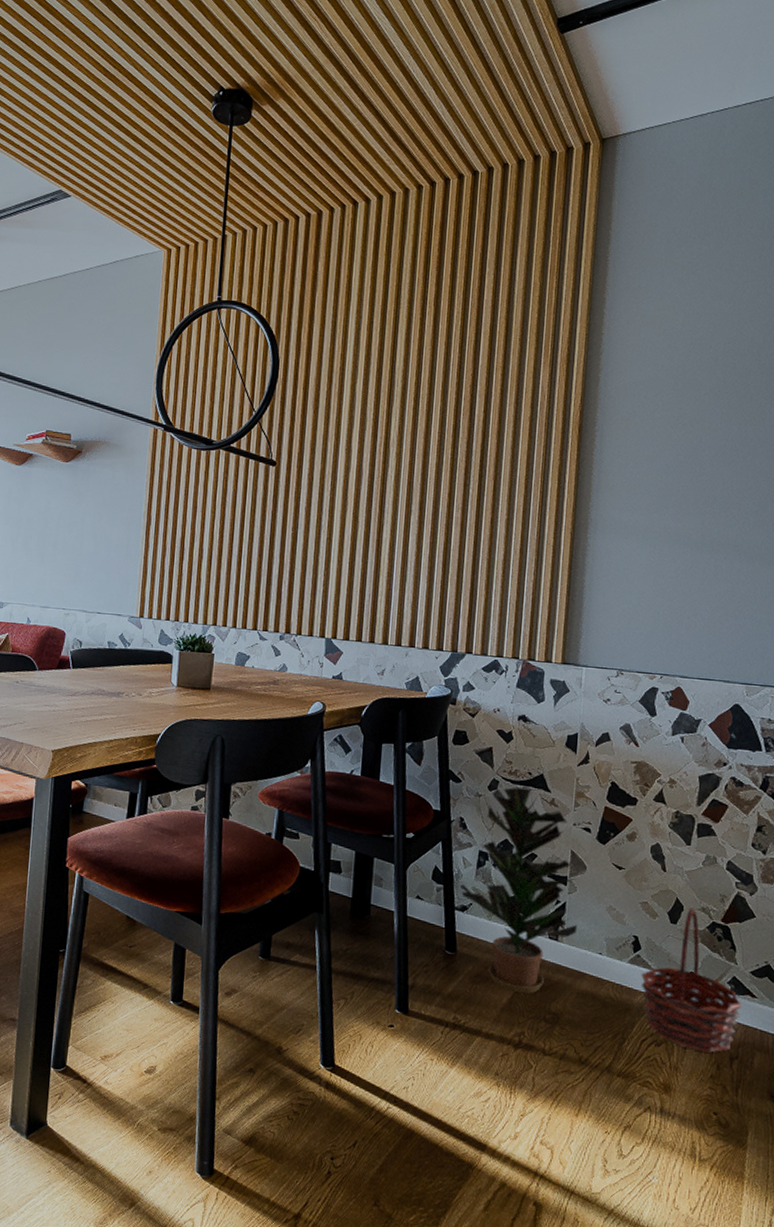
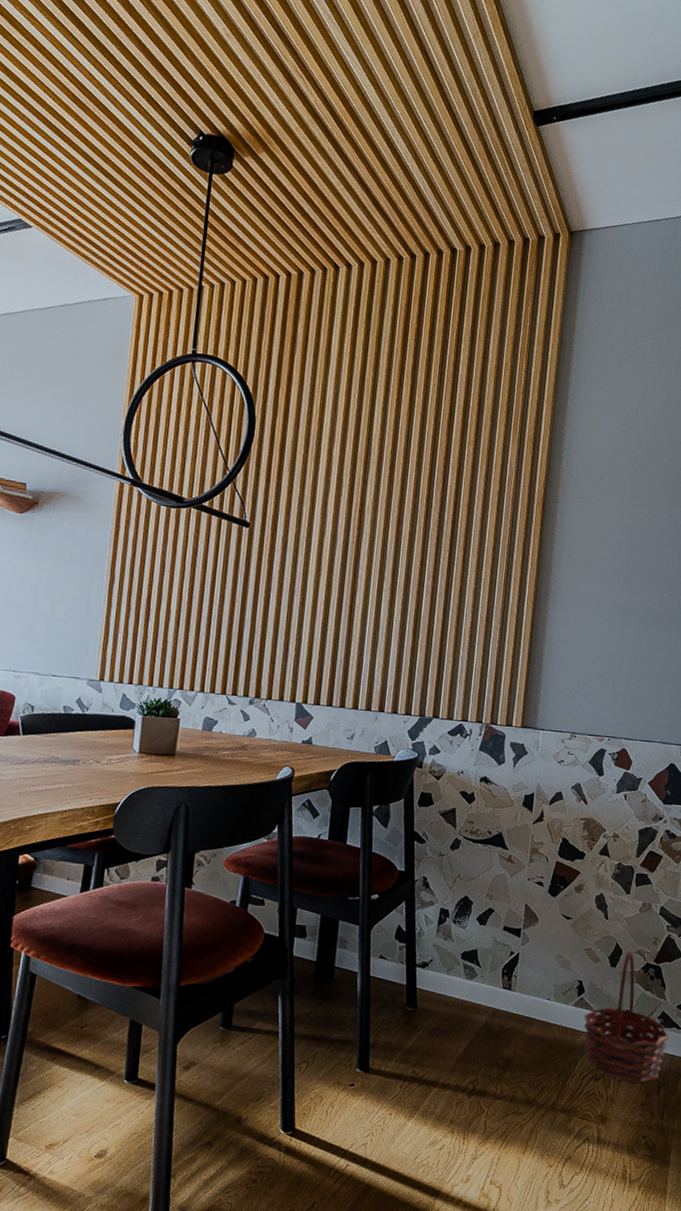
potted plant: present [459,786,577,994] -> none [421,845,529,1042]

